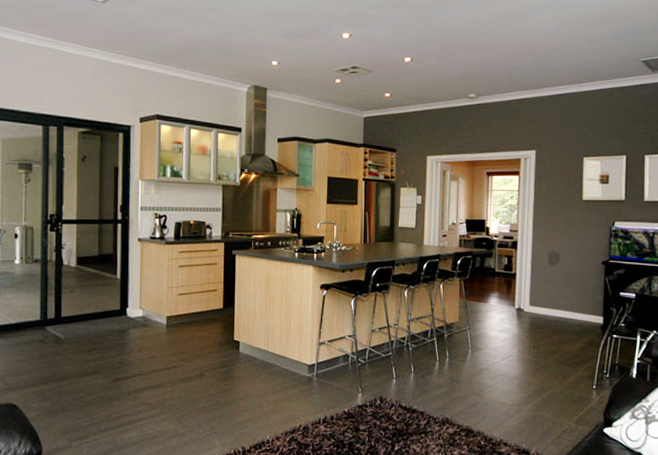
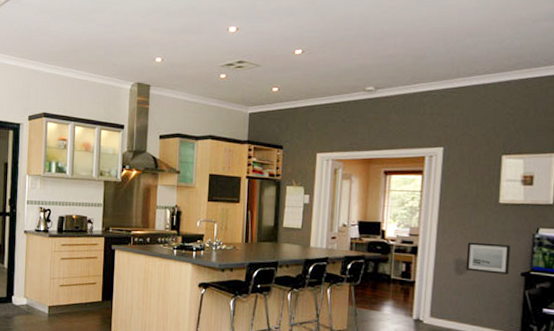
wall art: none [557,236,593,264] -> present [465,242,511,275]

